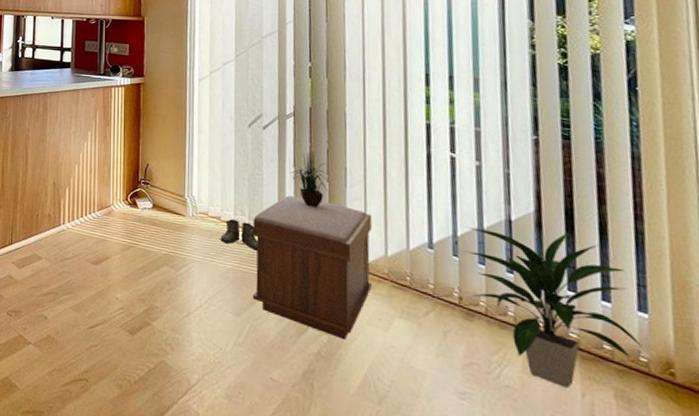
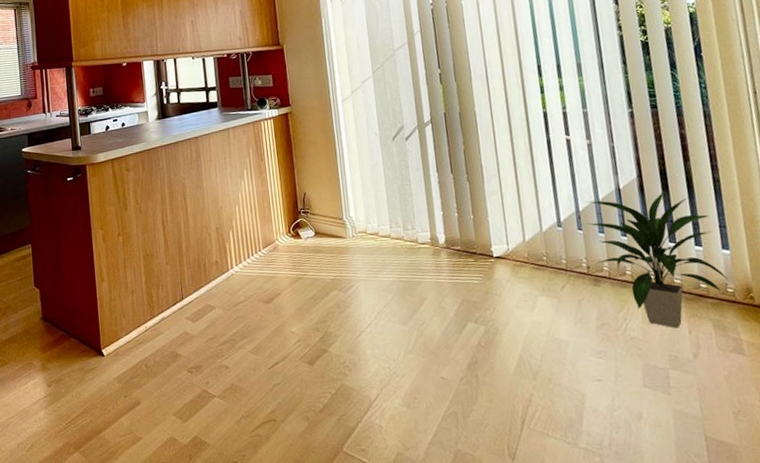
boots: present [220,219,258,251] -> none [380,233,415,259]
bench: present [252,196,373,340] -> none [407,200,516,327]
potted plant: present [290,151,327,208] -> none [434,155,468,208]

